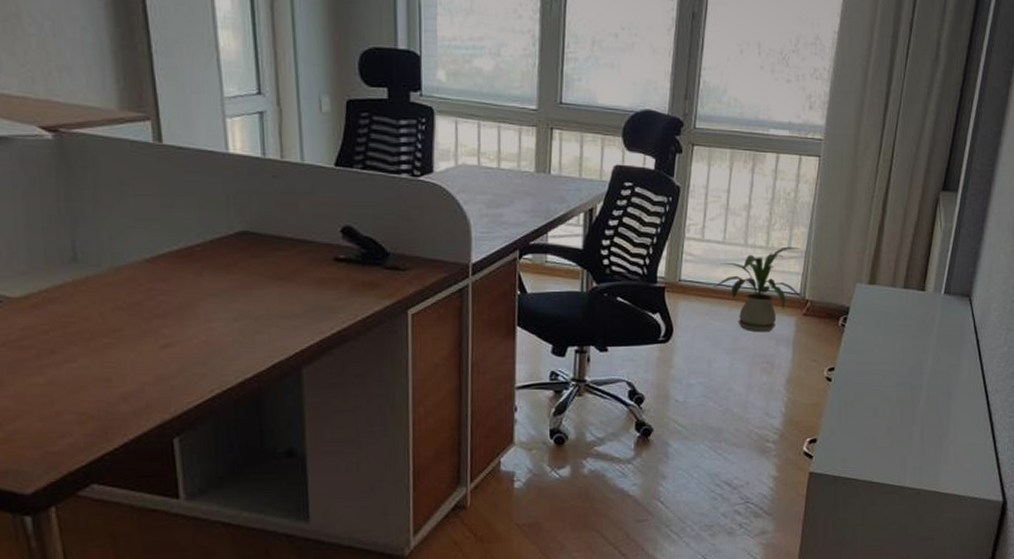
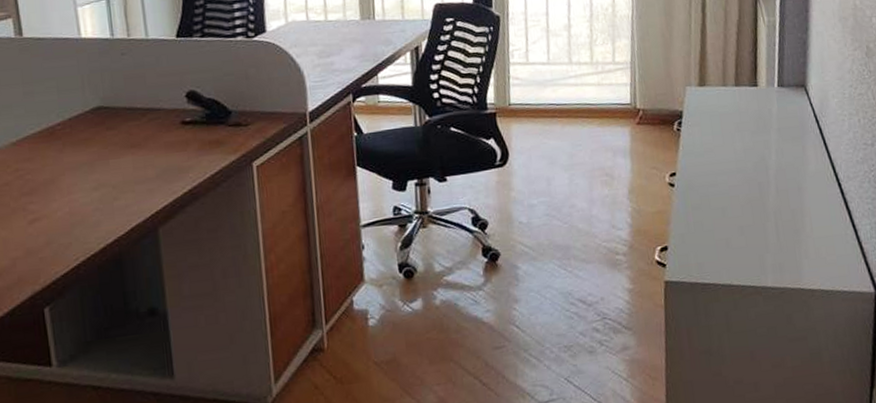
house plant: present [714,246,803,333] -> none [544,58,634,146]

